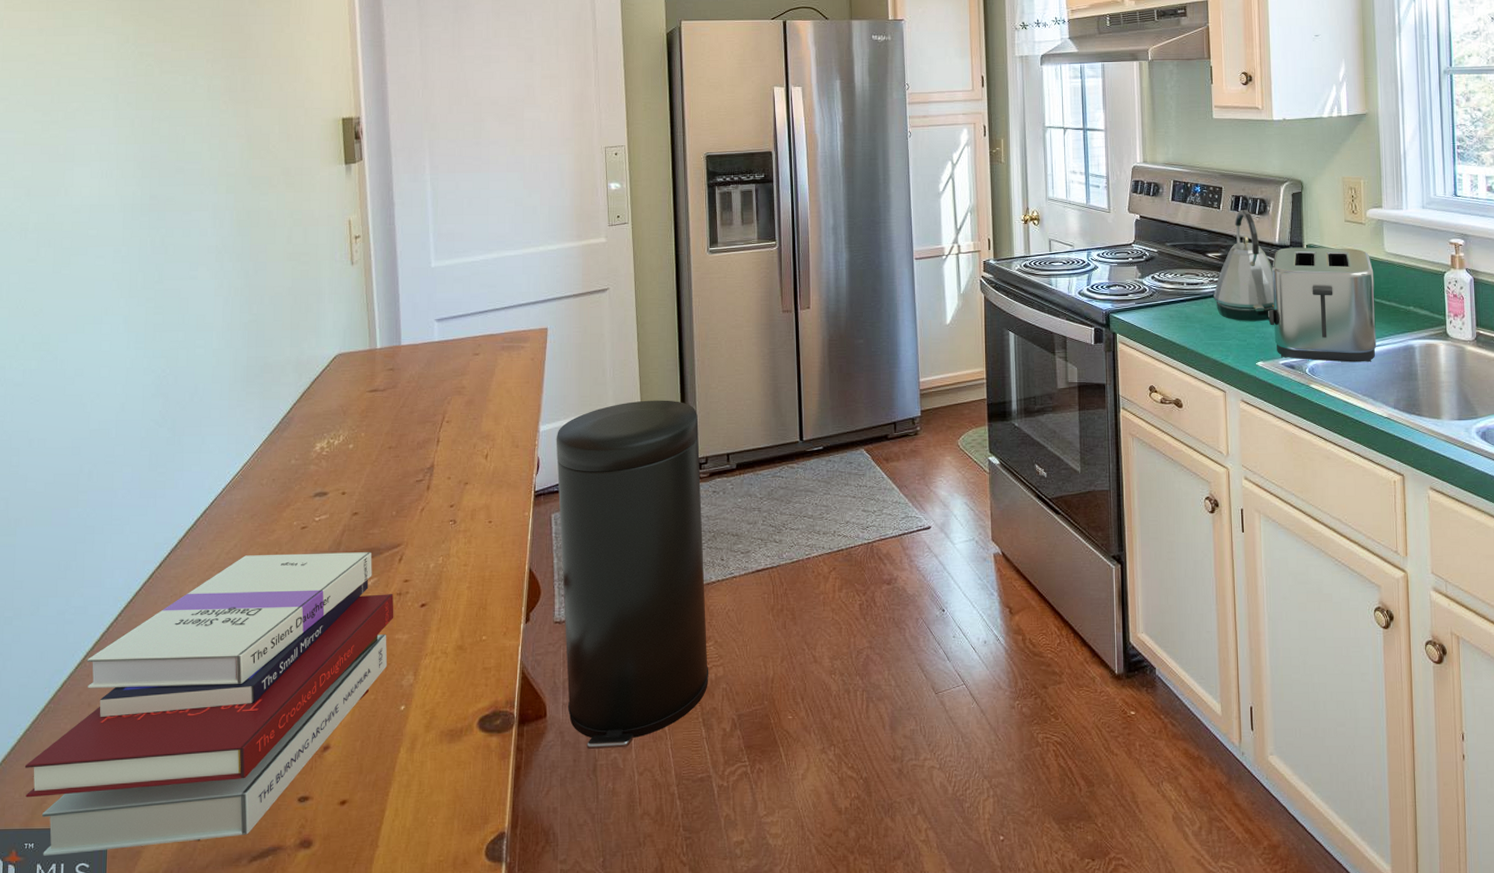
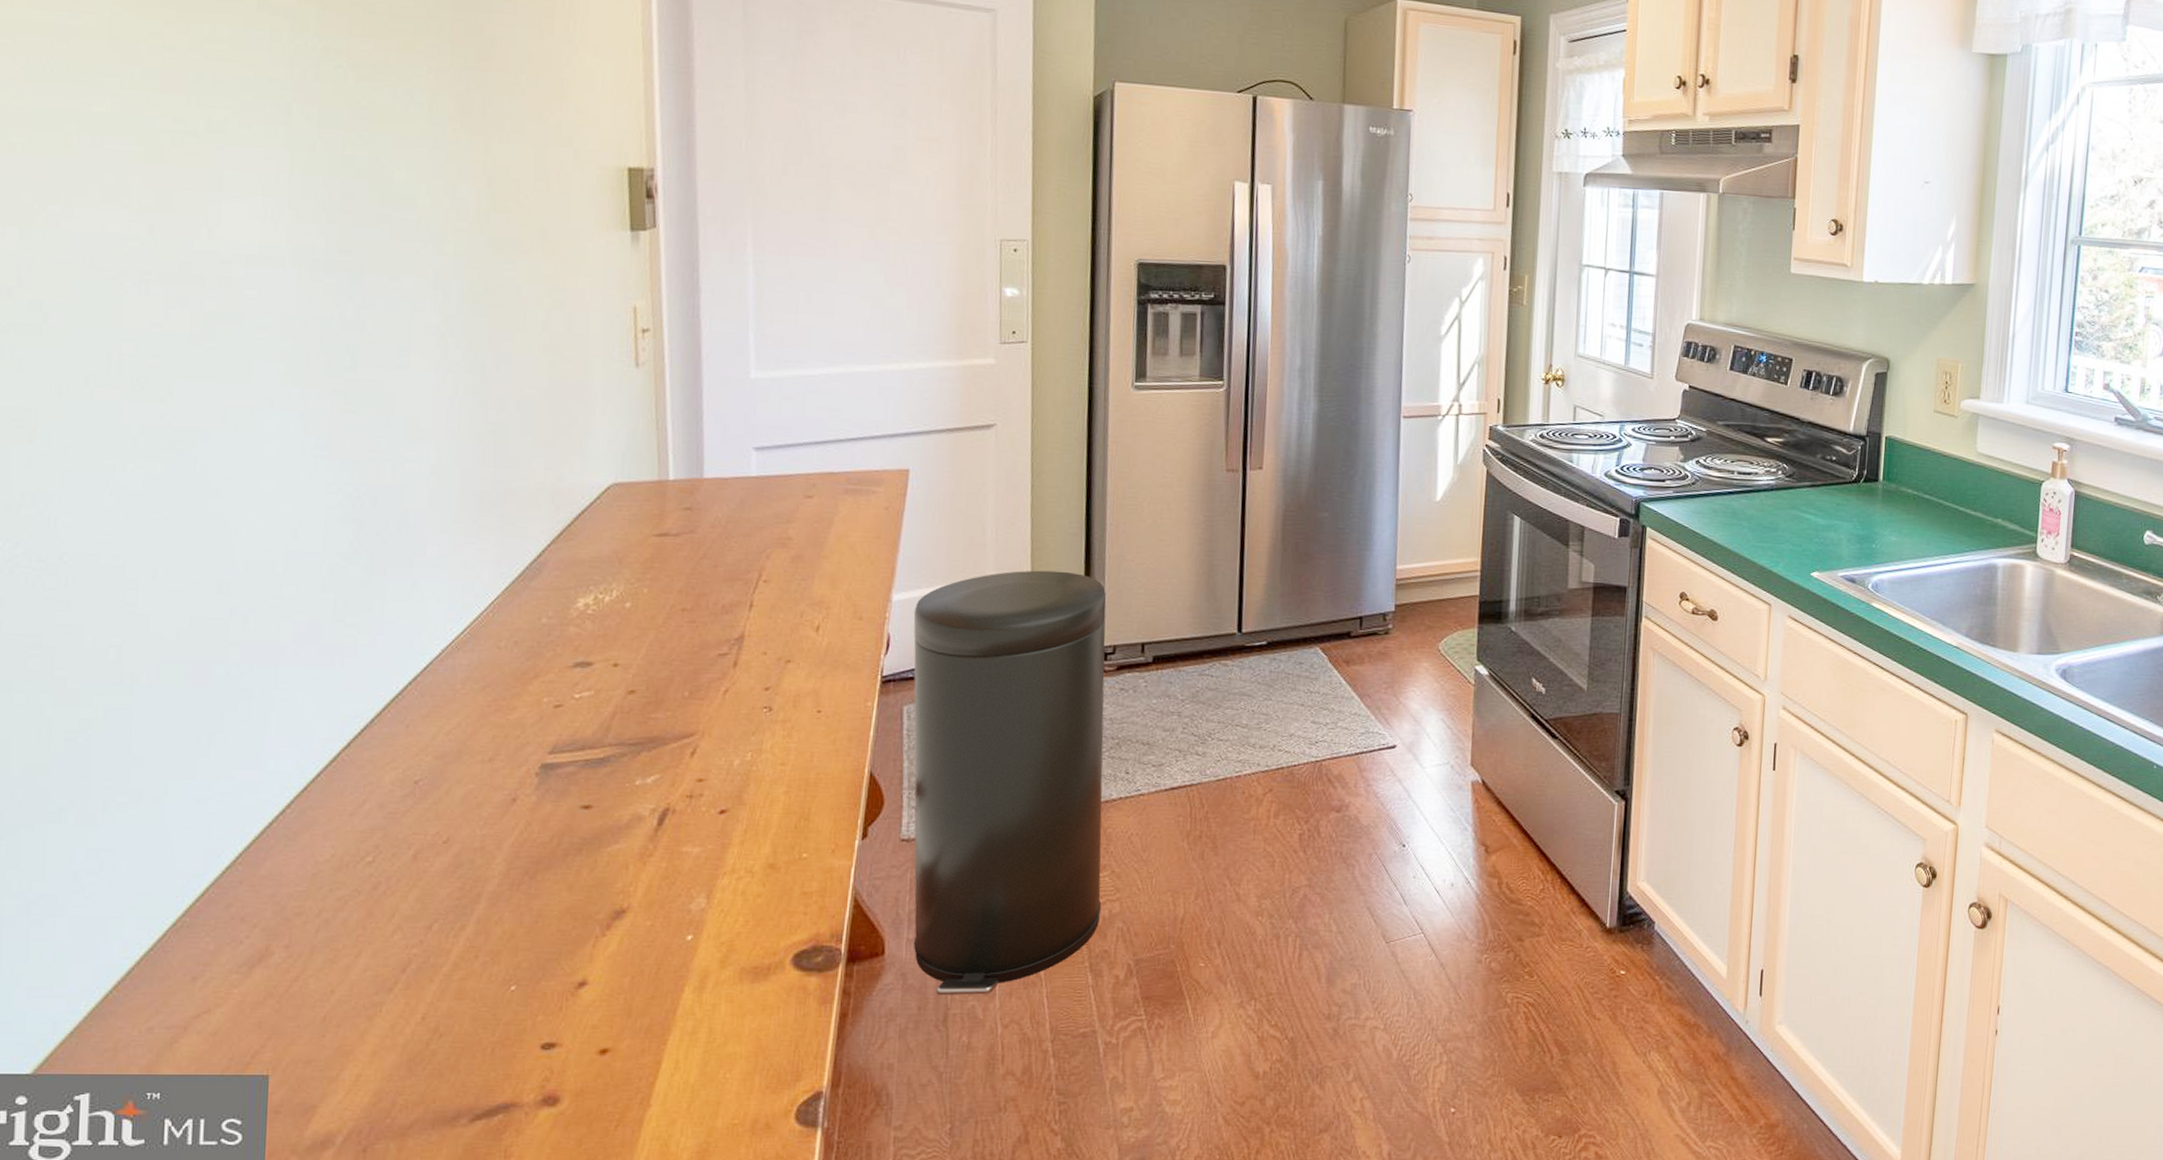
books: present [24,552,394,856] -> none [146,738,682,1109]
kettle: present [1213,210,1274,323] -> none [1768,388,1843,526]
toaster: present [1268,247,1377,363] -> none [1831,438,1961,581]

